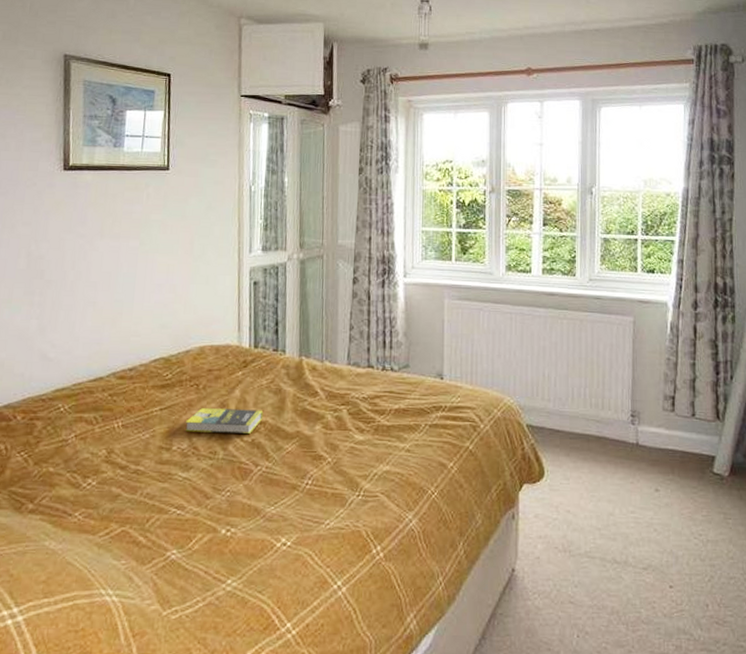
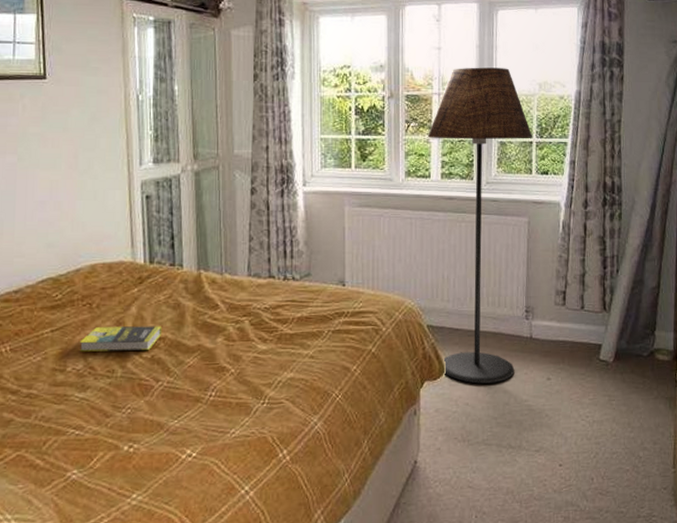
floor lamp: none [528,163,638,491] -> present [427,67,533,384]

